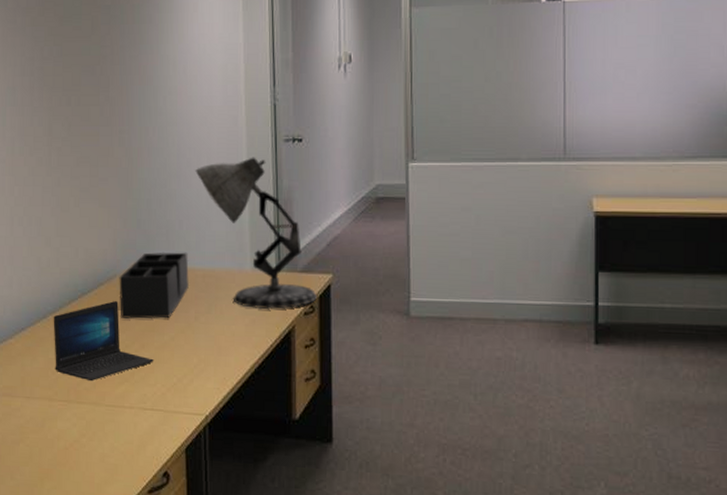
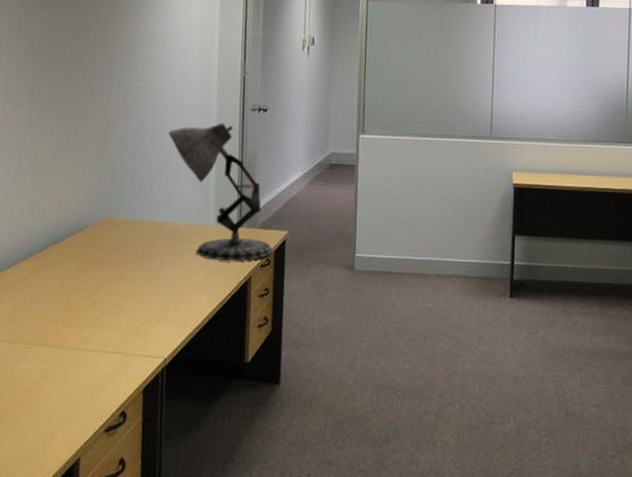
laptop: present [53,301,154,382] -> none [21,250,119,326]
desk organizer: present [119,252,190,319] -> none [89,206,157,268]

